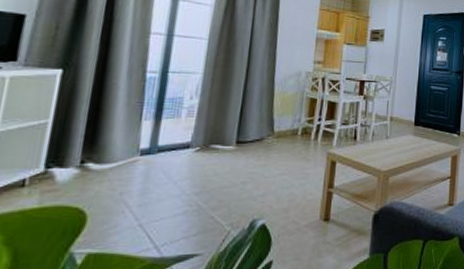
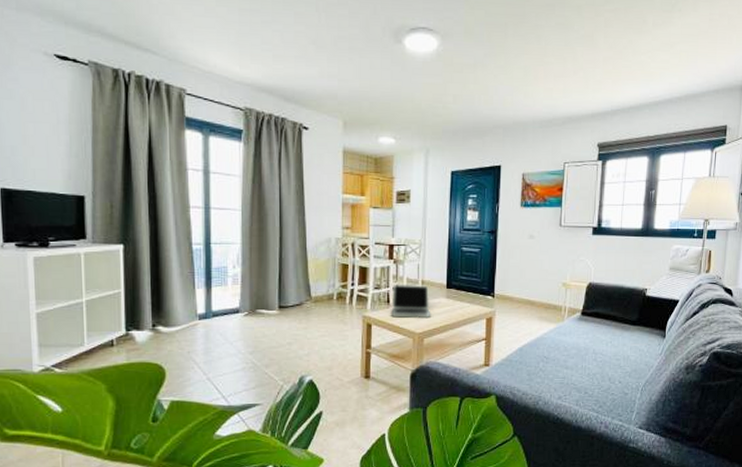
laptop: none [357,120,398,156] -> present [391,284,431,319]

